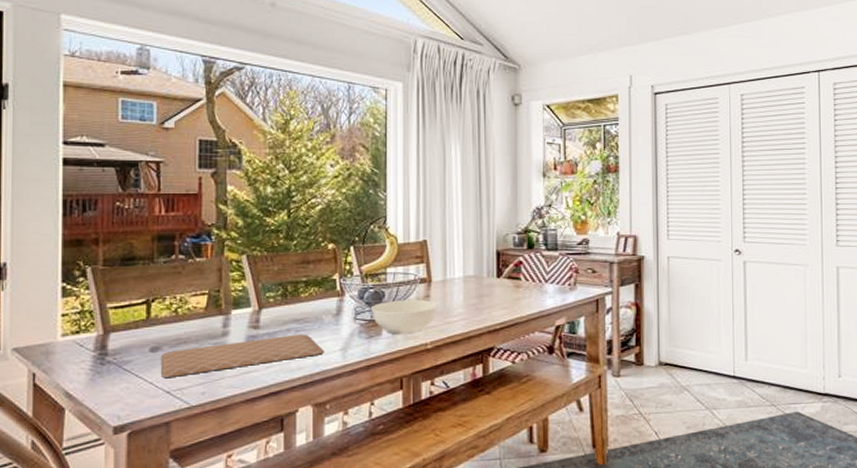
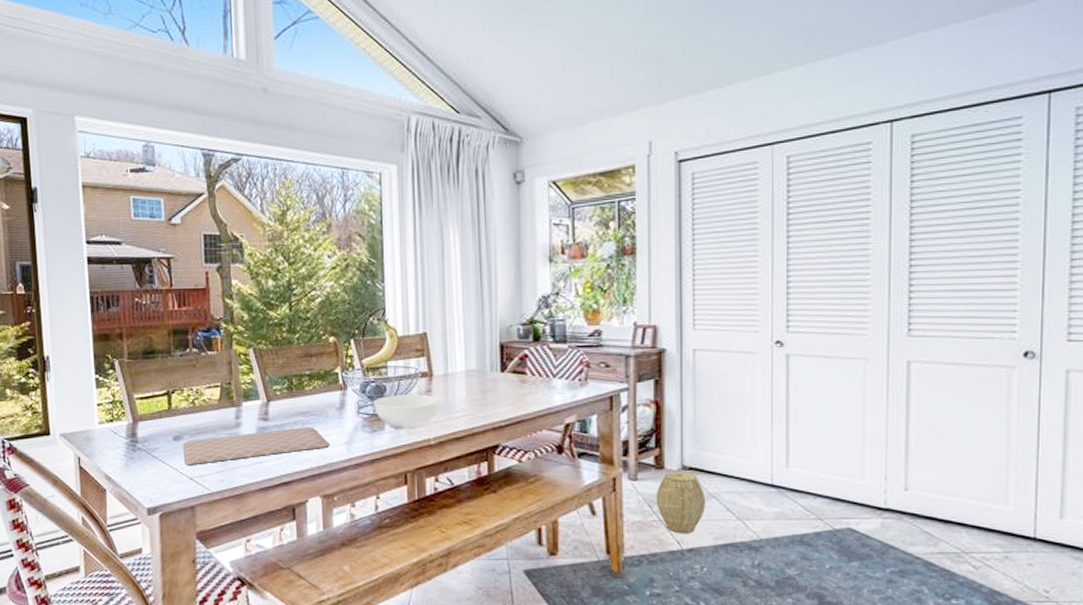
woven basket: none [636,367,680,425] -> present [656,472,706,534]

